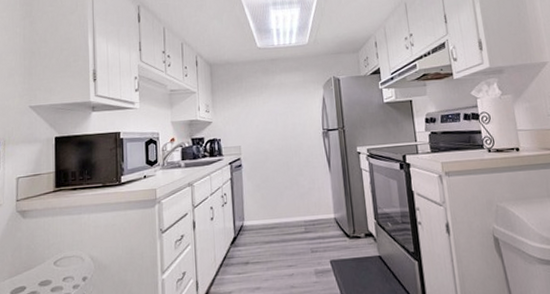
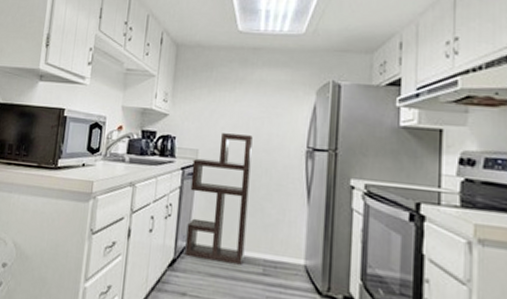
shelving unit: none [237,128,289,233] -> present [185,133,253,265]

